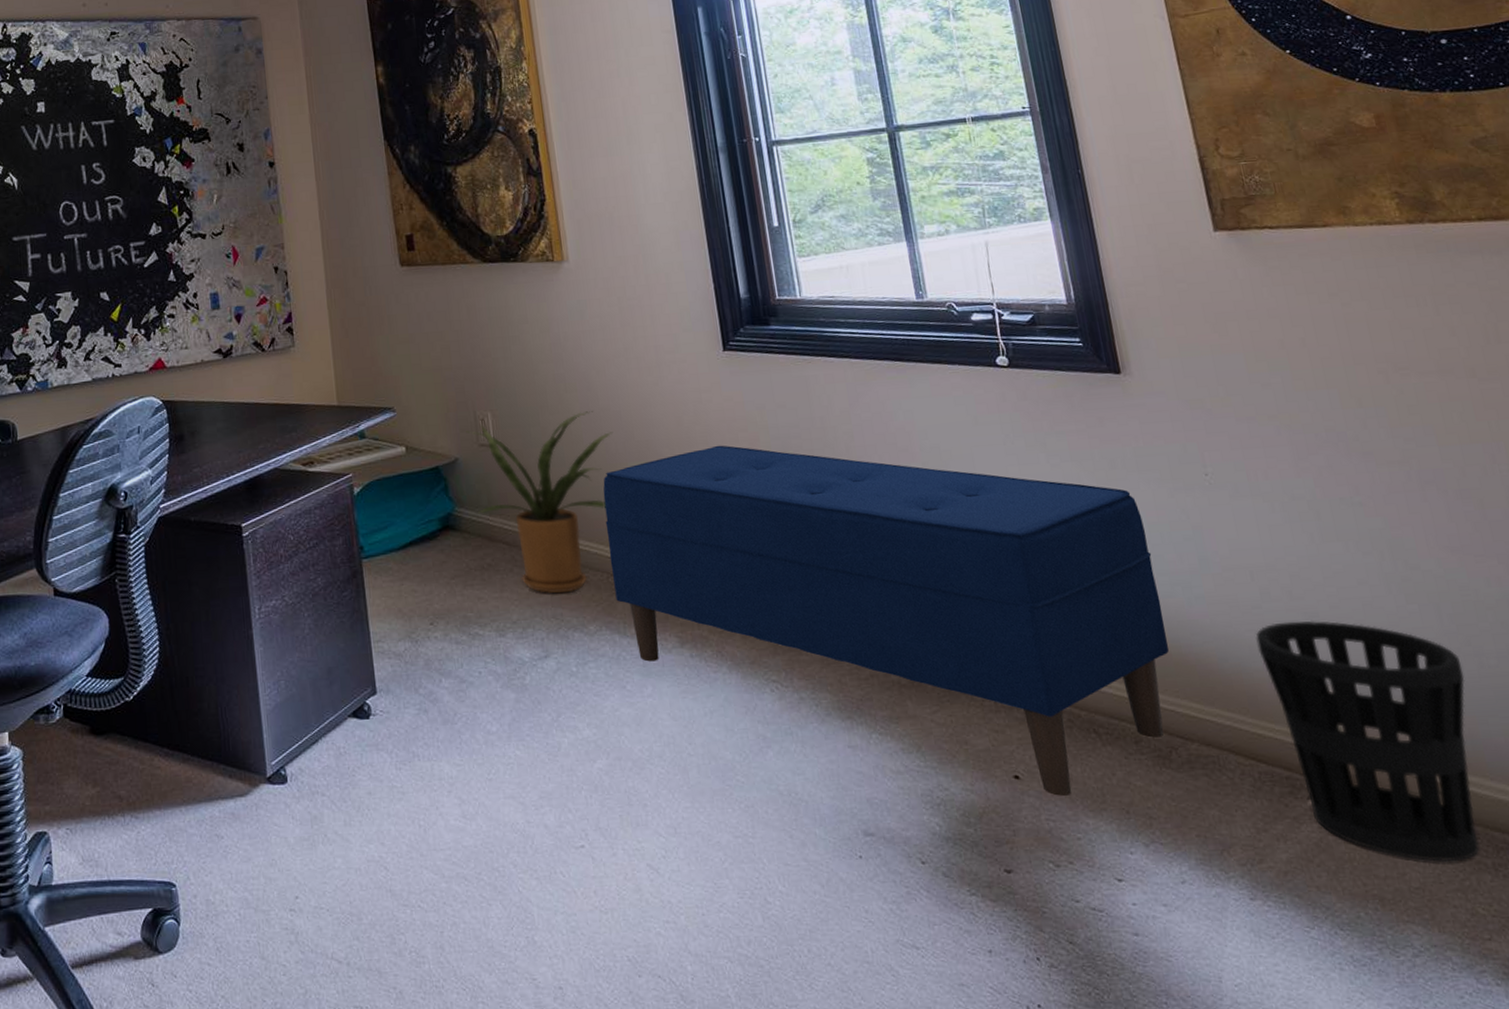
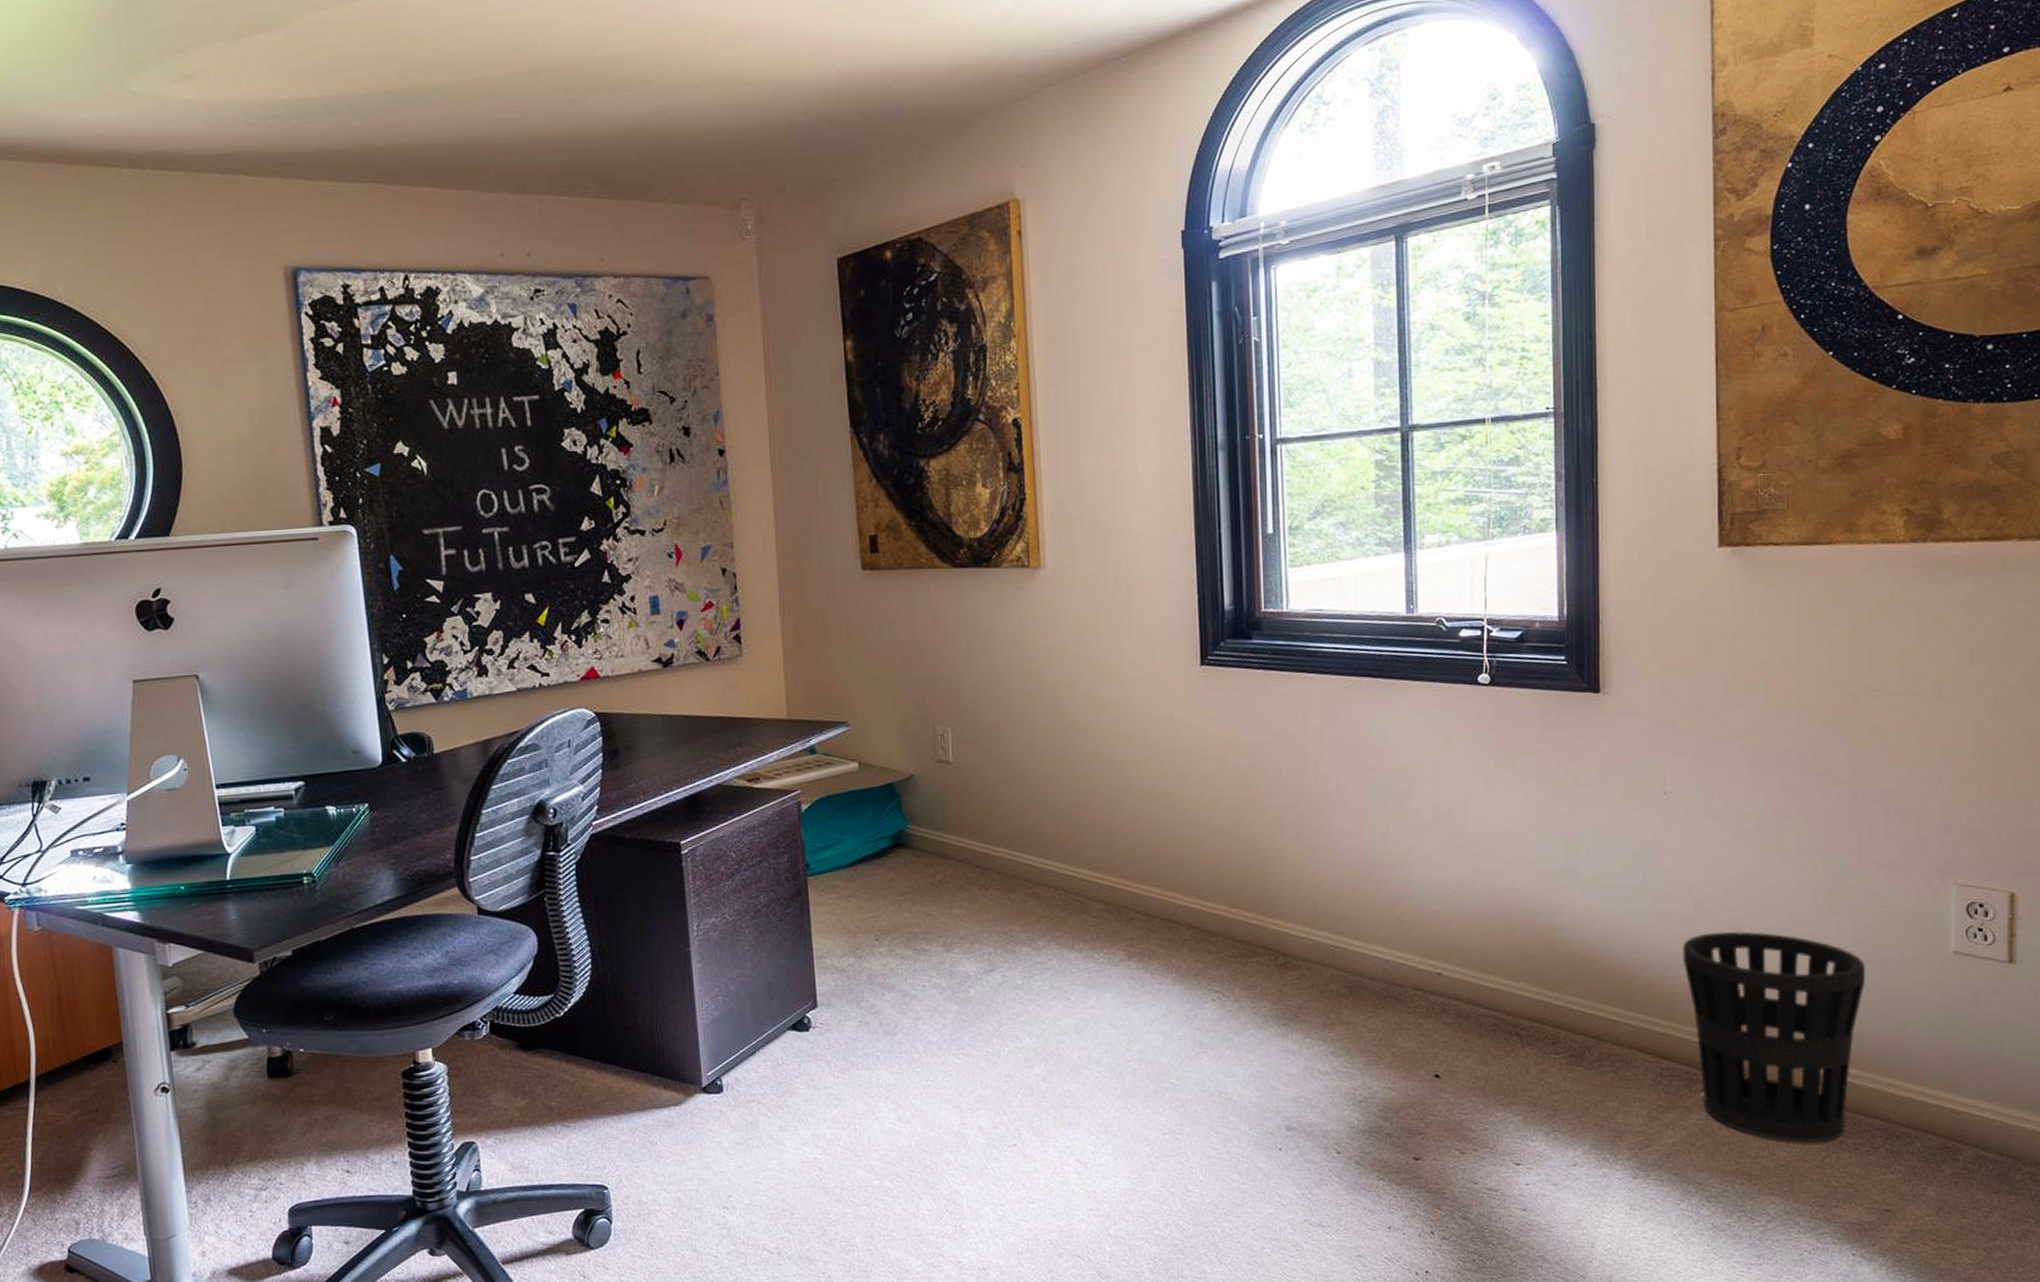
house plant: present [466,411,613,594] -> none [923,727,1078,910]
bench: present [603,445,1169,796] -> none [1062,762,1600,1092]

